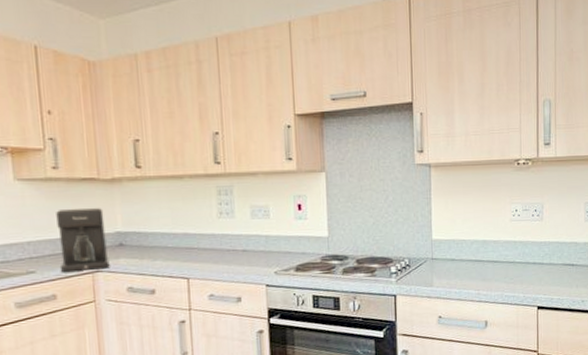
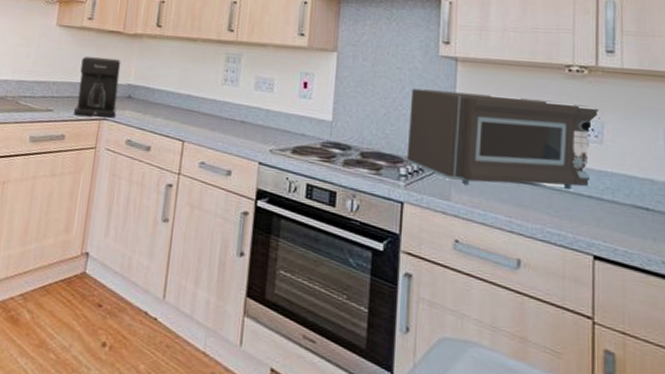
microwave: none [394,191,541,272] -> present [406,88,600,191]

